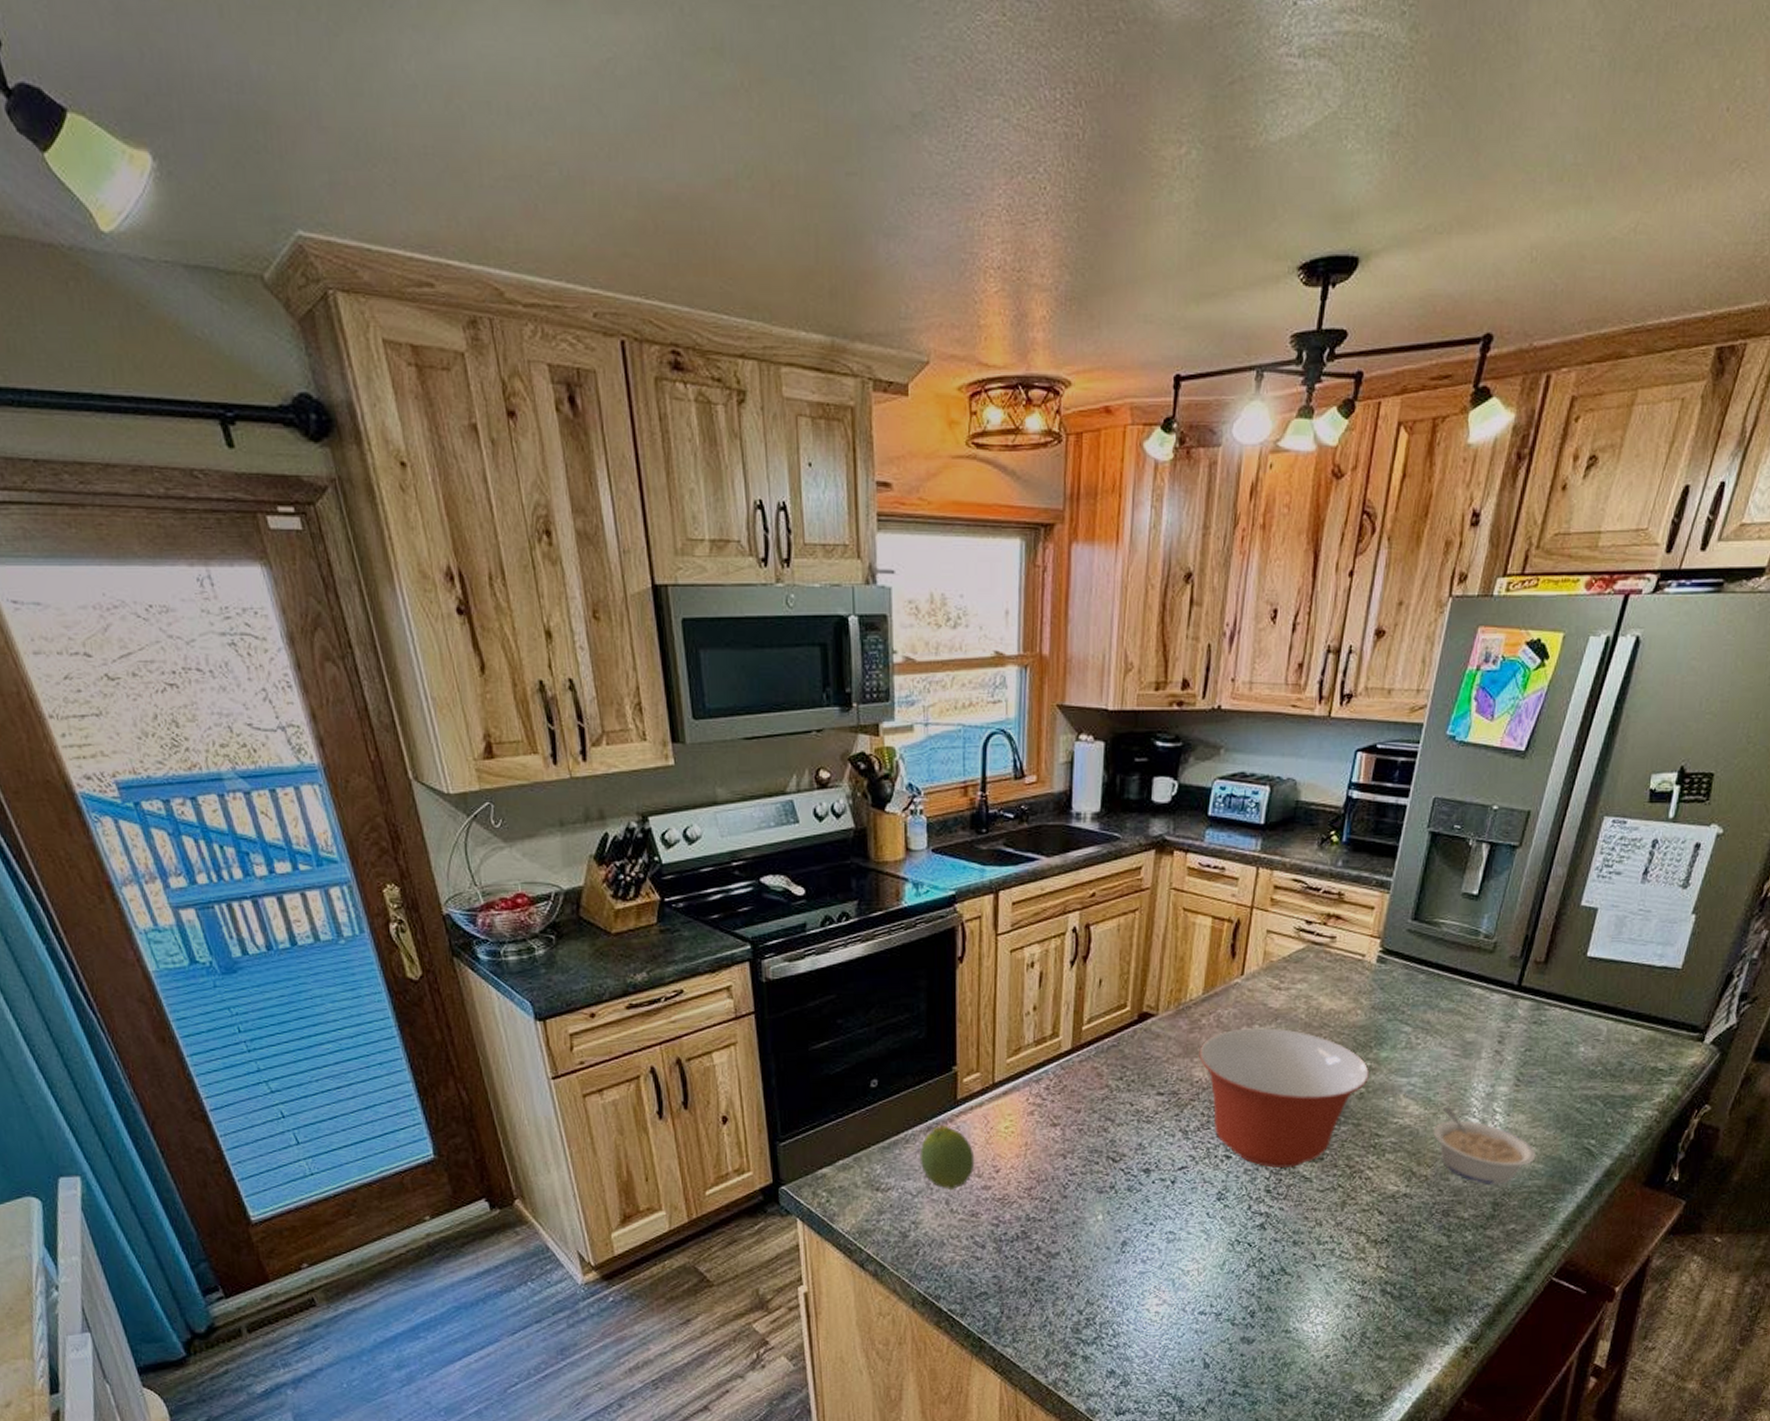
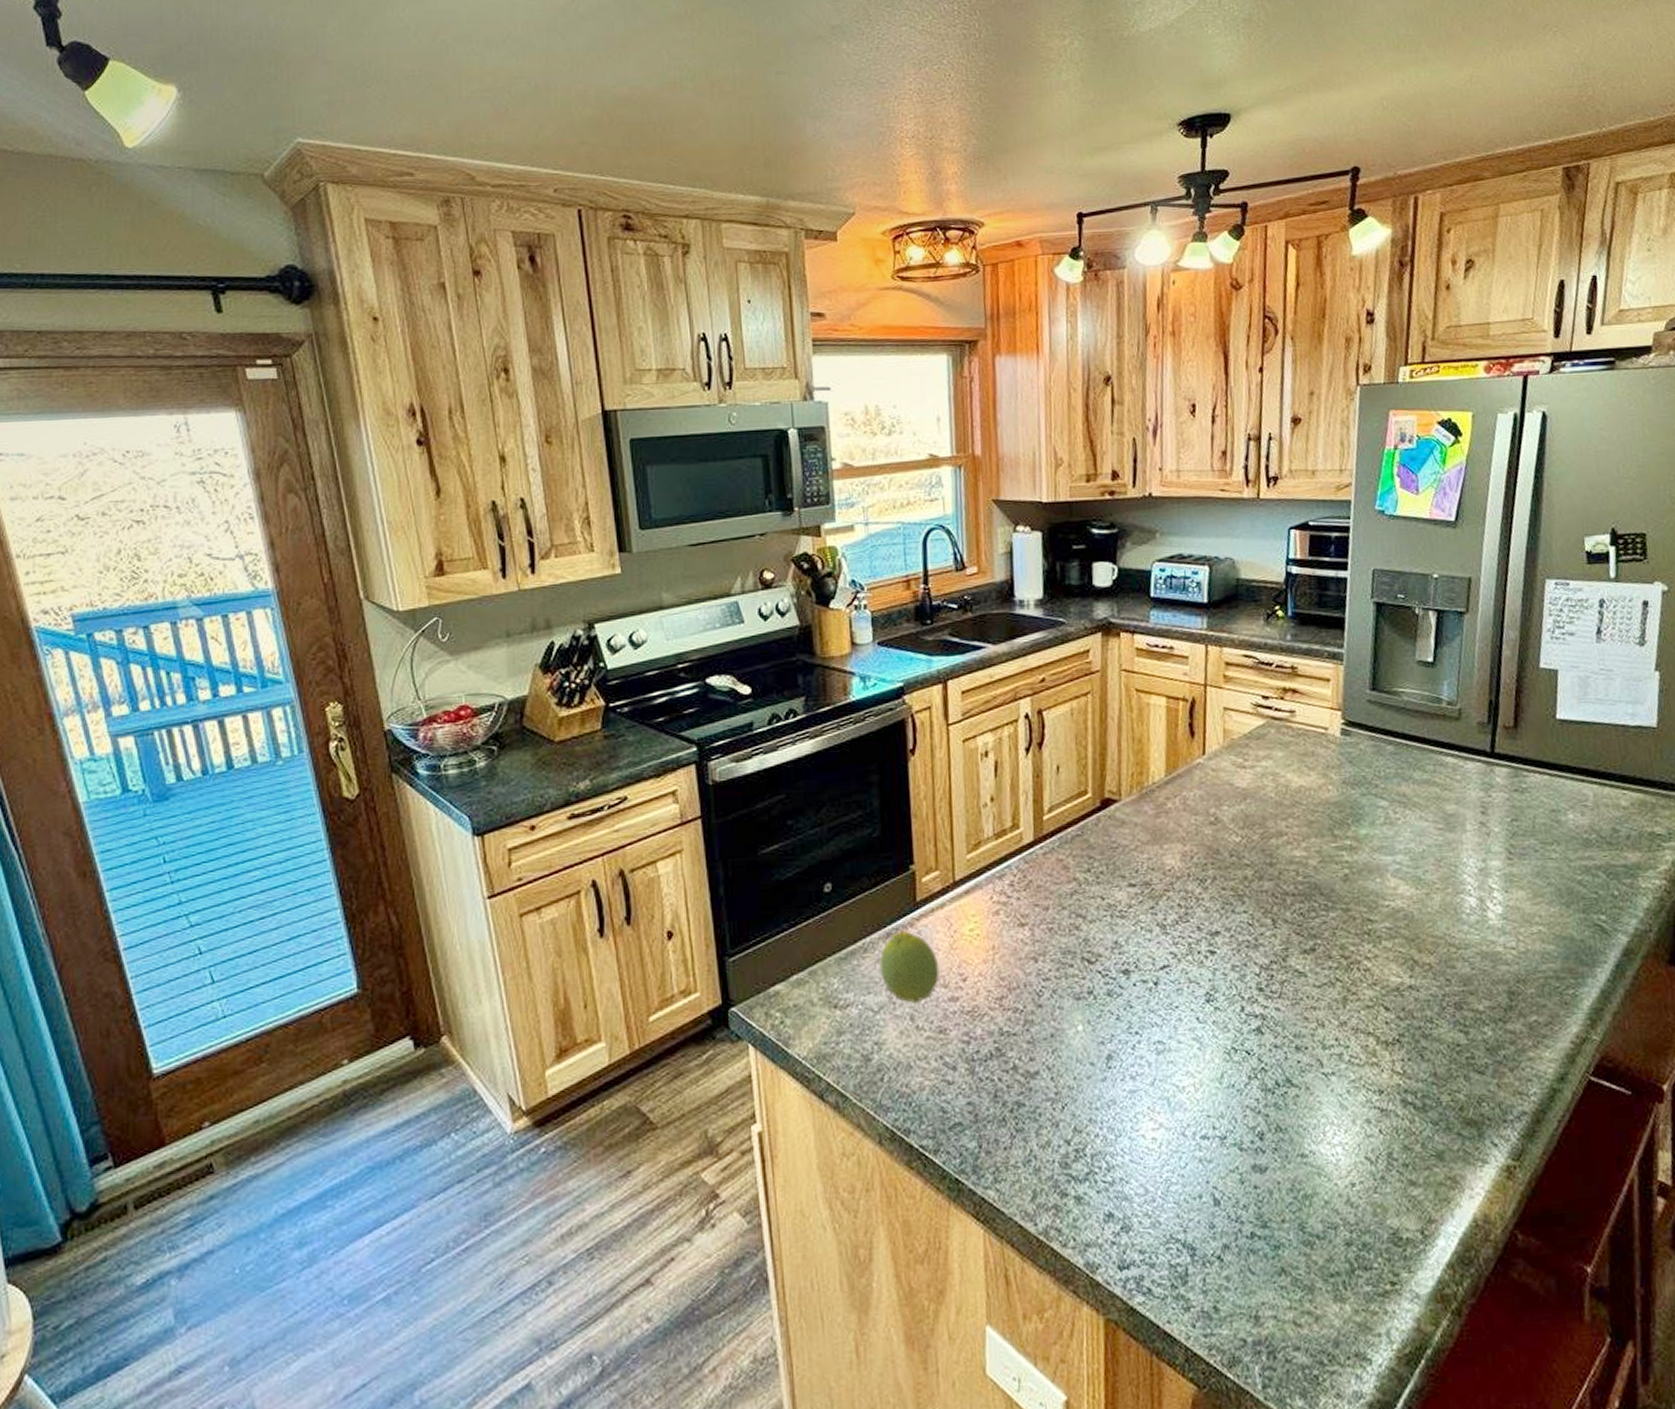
mixing bowl: present [1199,1027,1370,1169] -> none [1168,808,1352,962]
legume: present [1433,1106,1536,1184] -> none [1429,884,1545,971]

